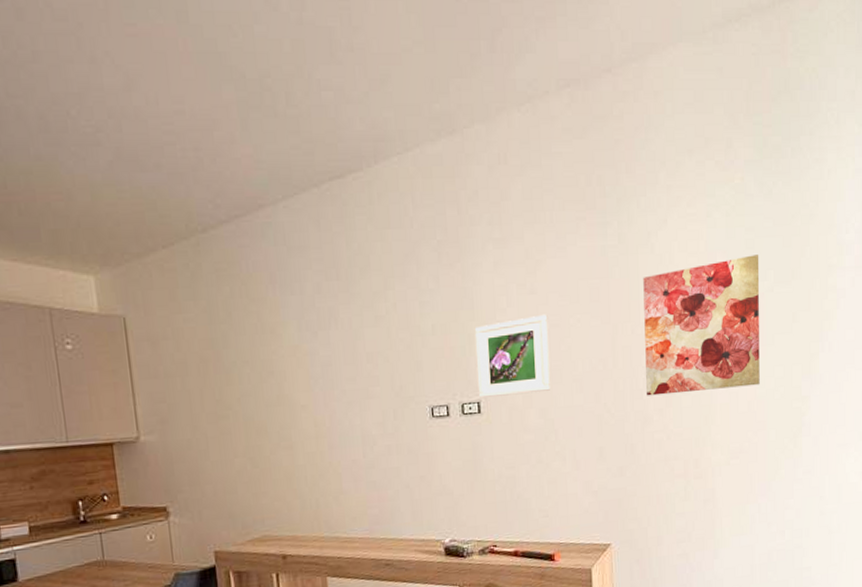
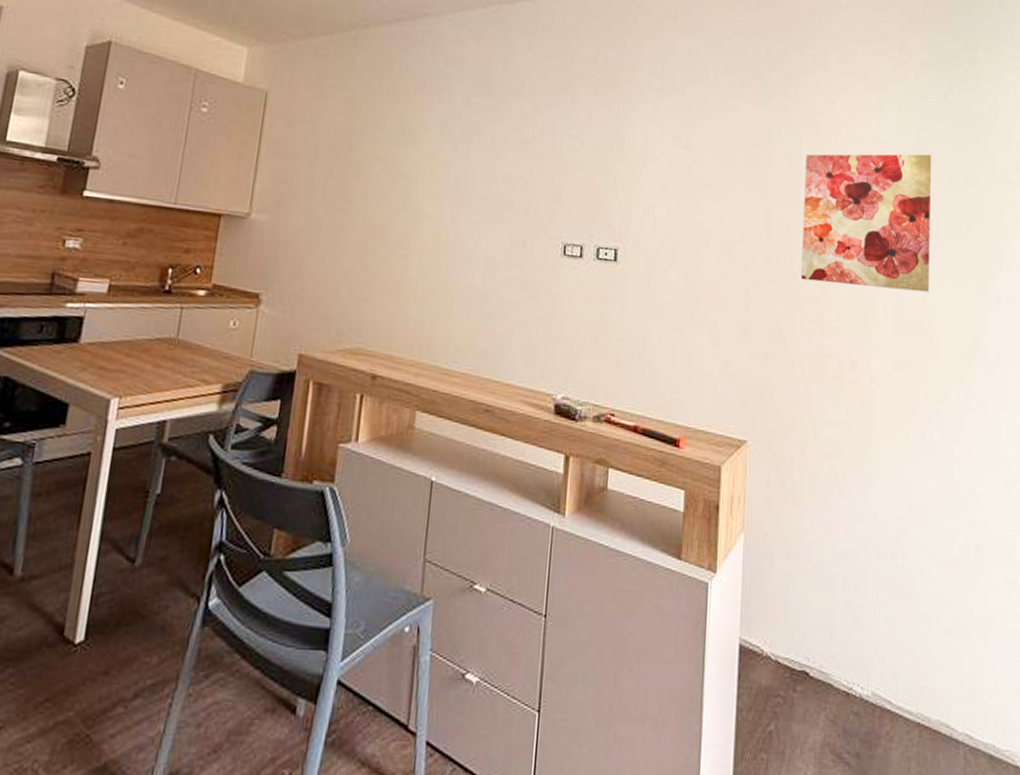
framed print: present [474,314,551,399] -> none [616,170,701,252]

